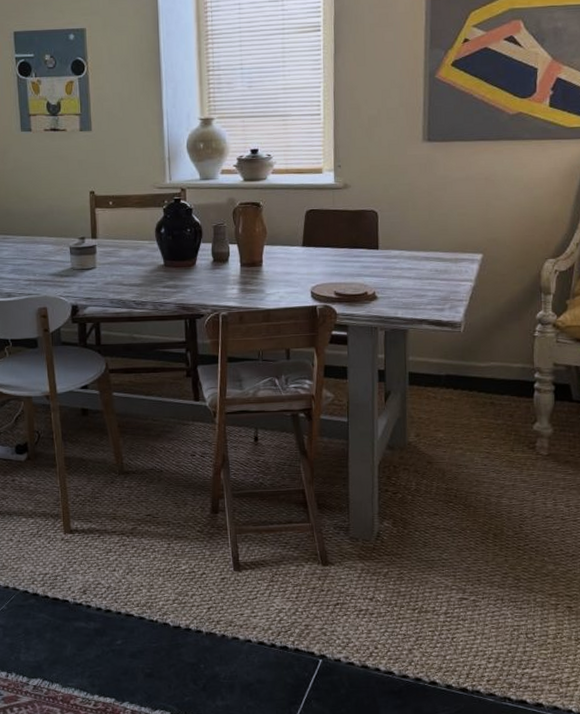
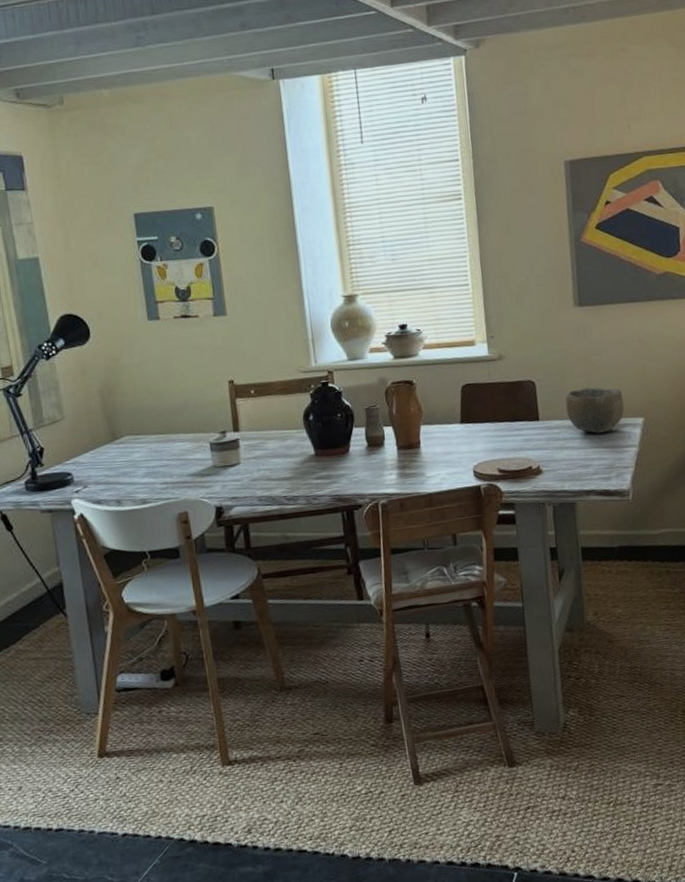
bowl: none [405,221,464,266] -> present [565,387,625,434]

